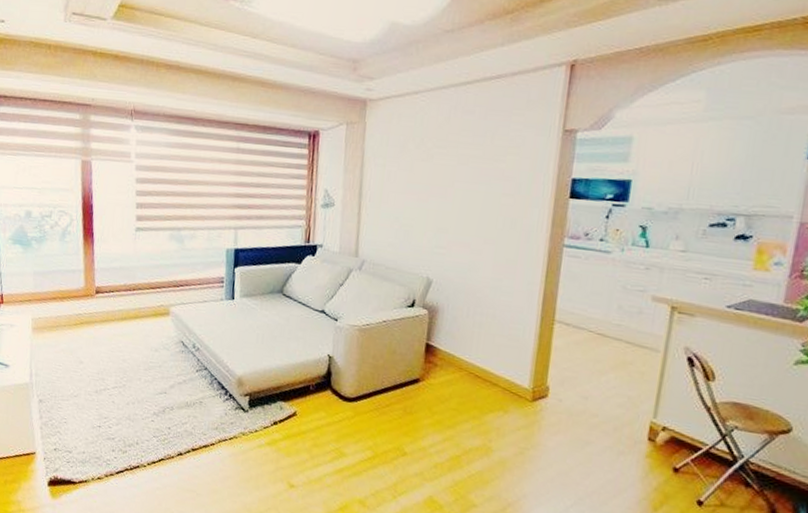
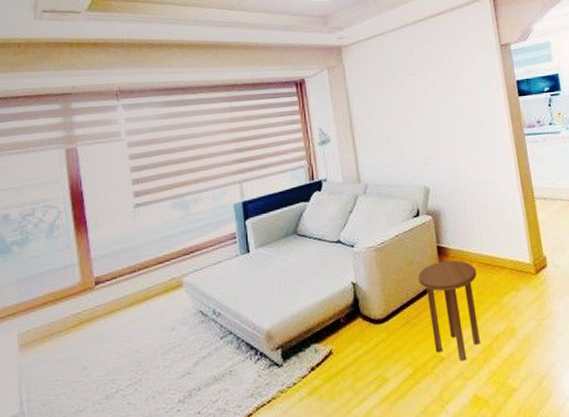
side table: none [397,359,464,463] -> present [417,260,480,361]

